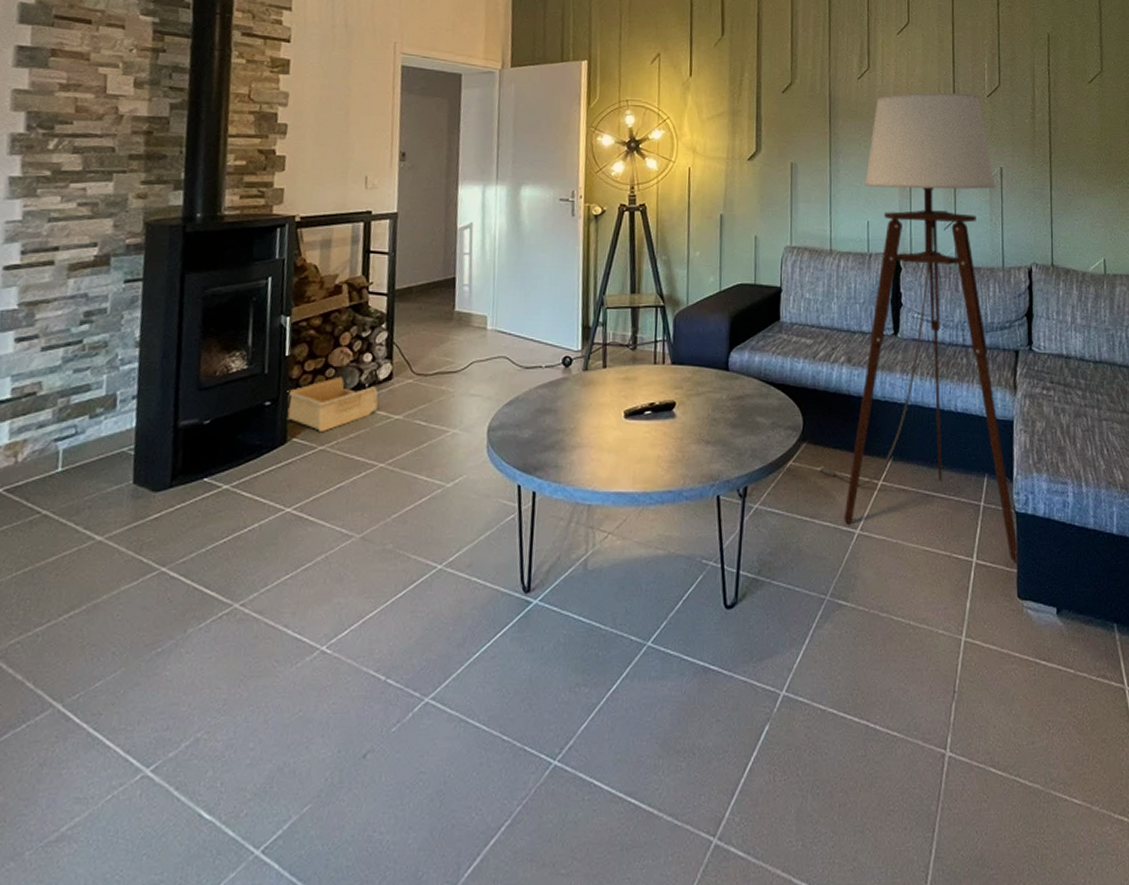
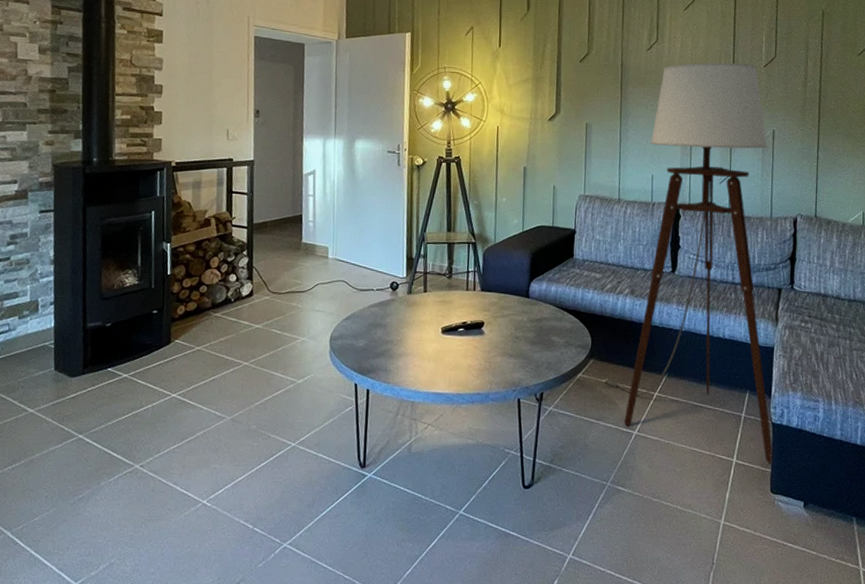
storage bin: present [286,376,379,433] -> none [170,292,242,337]

